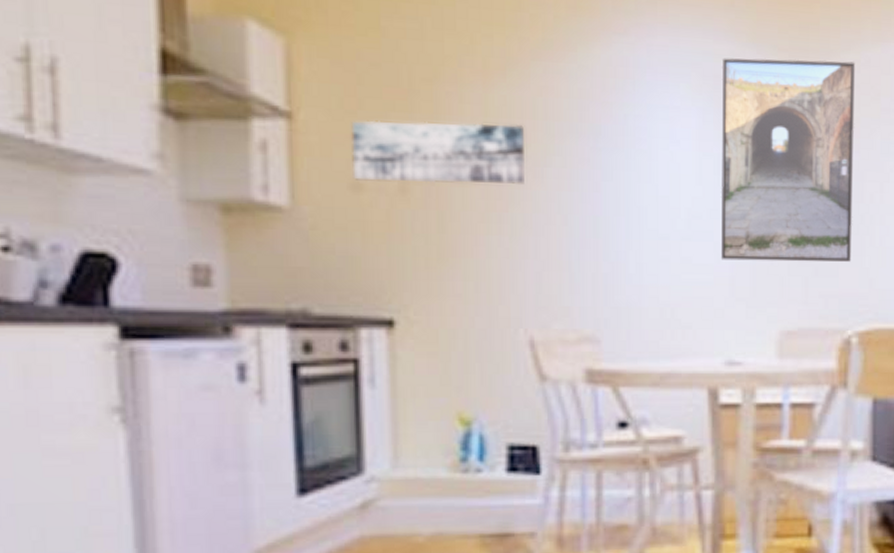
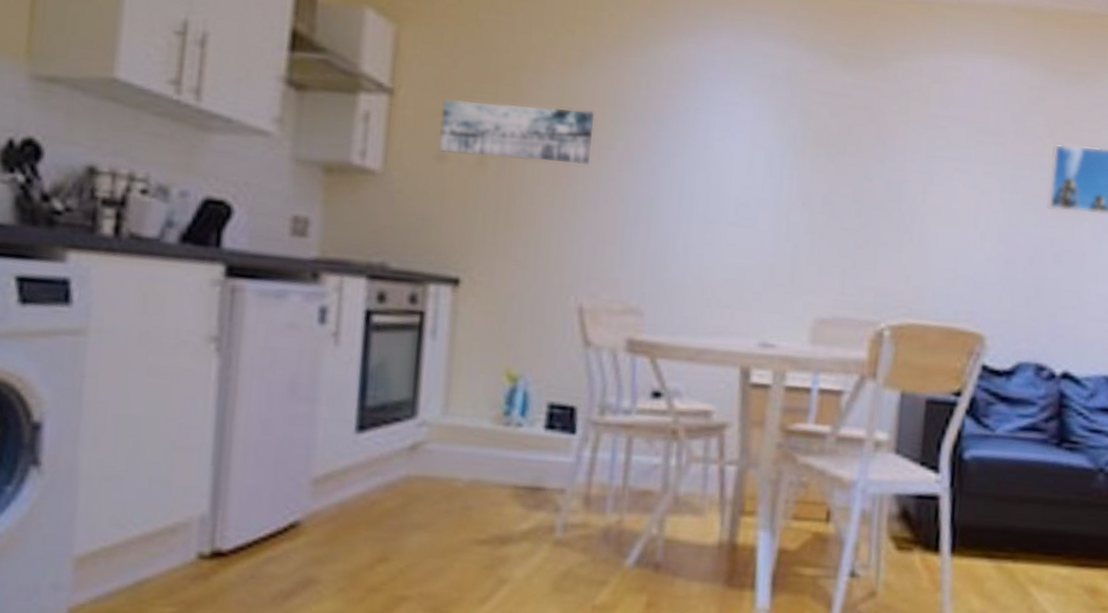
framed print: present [720,58,856,262] -> none [763,60,908,257]

